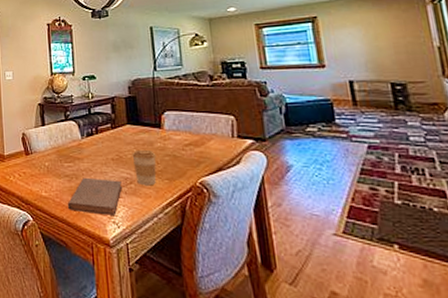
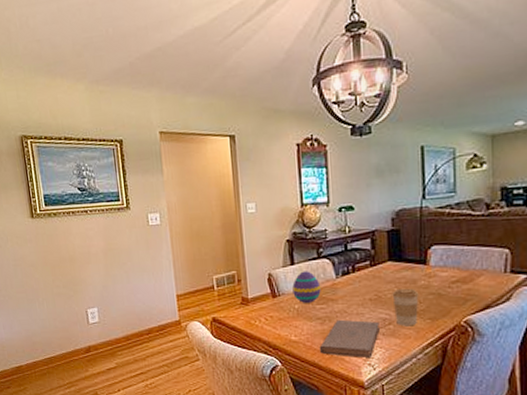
decorative egg: none [43,131,69,161] -> present [292,271,321,303]

